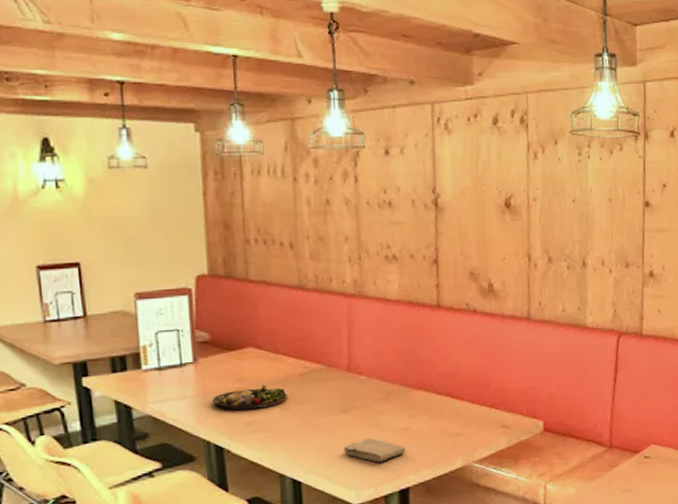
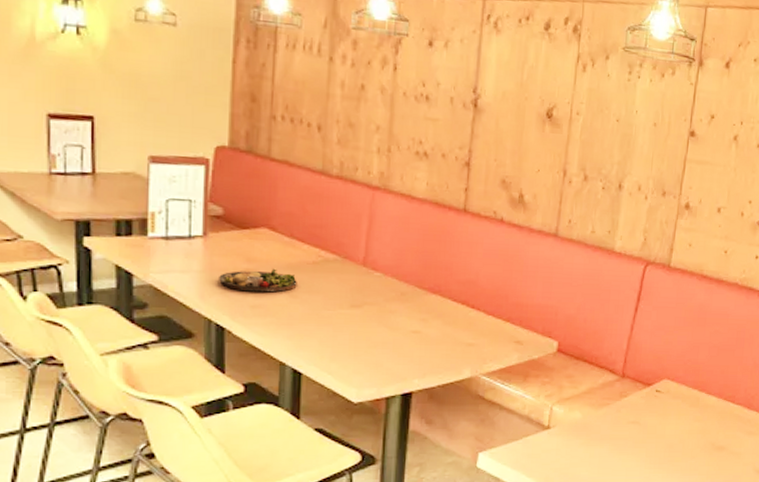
washcloth: present [343,437,406,462] -> none [348,336,414,362]

